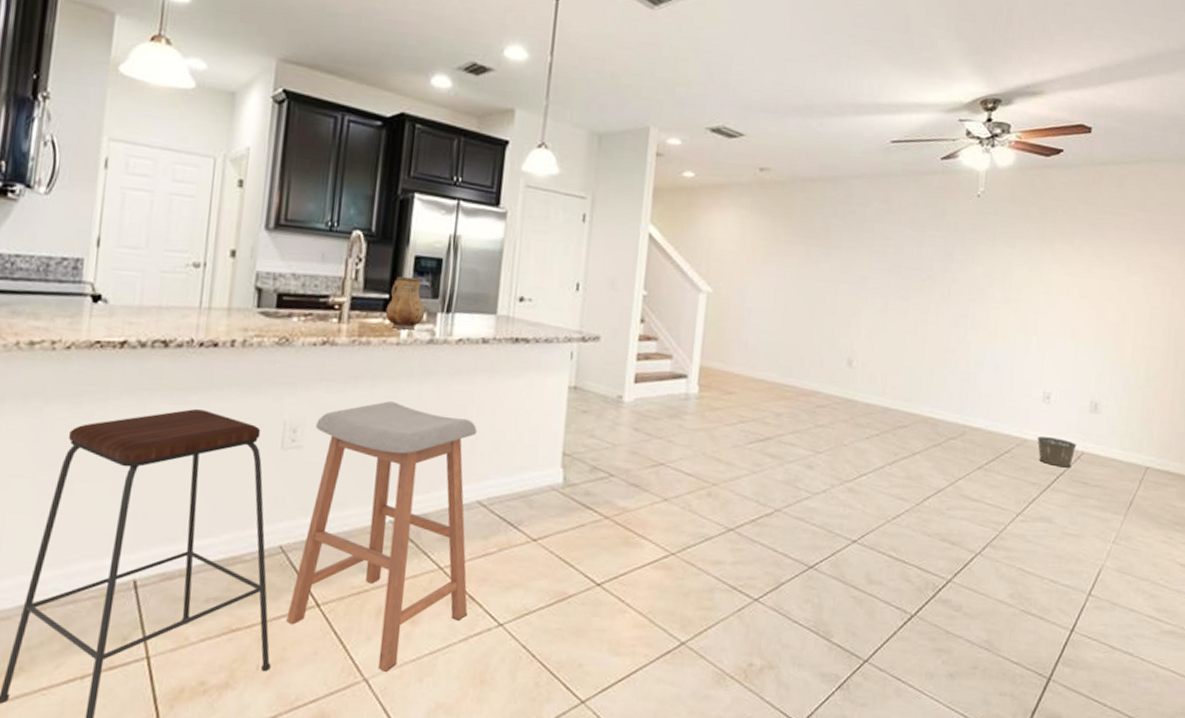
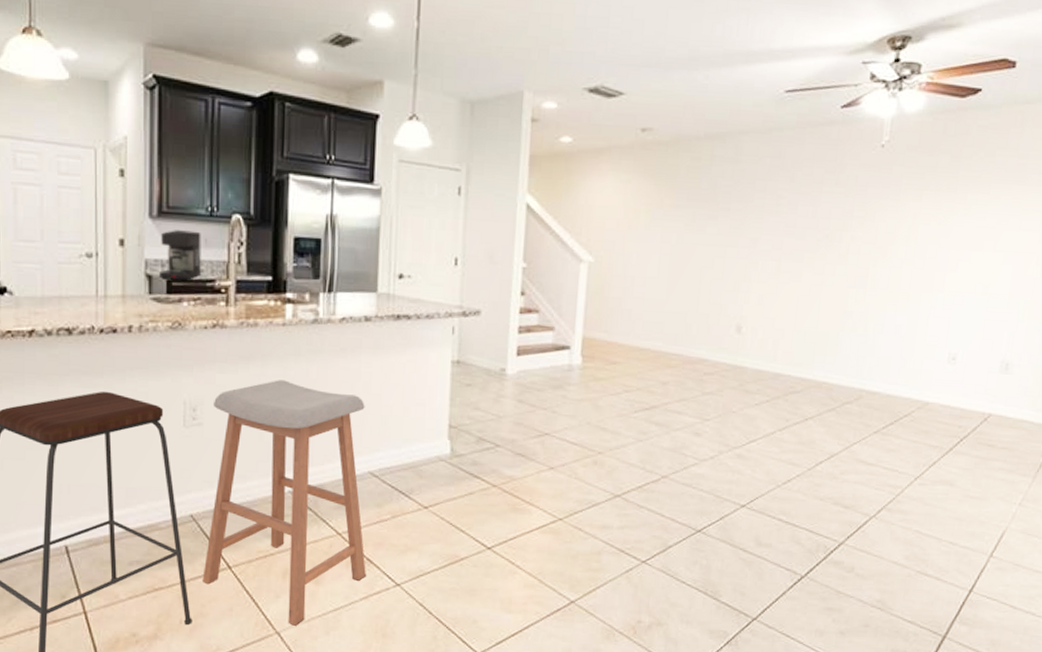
coffee maker: none [270,243,319,295] -> present [159,230,202,280]
ceramic pitcher: present [385,276,426,330] -> none [270,258,308,310]
basket: present [1037,436,1077,468] -> none [940,398,984,430]

